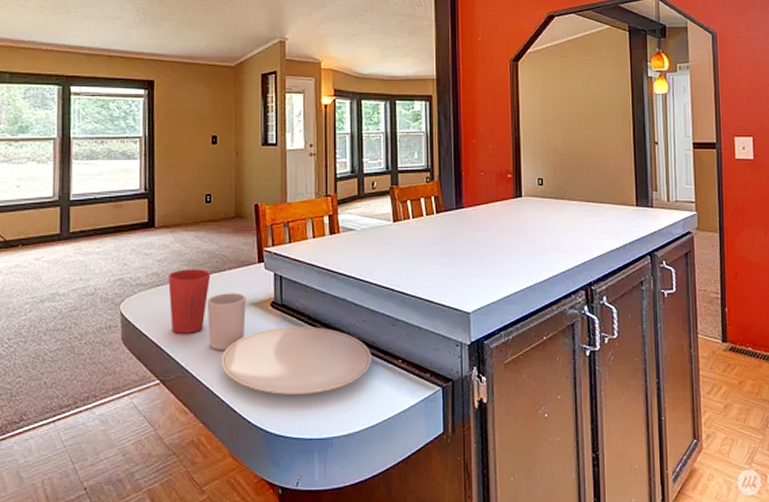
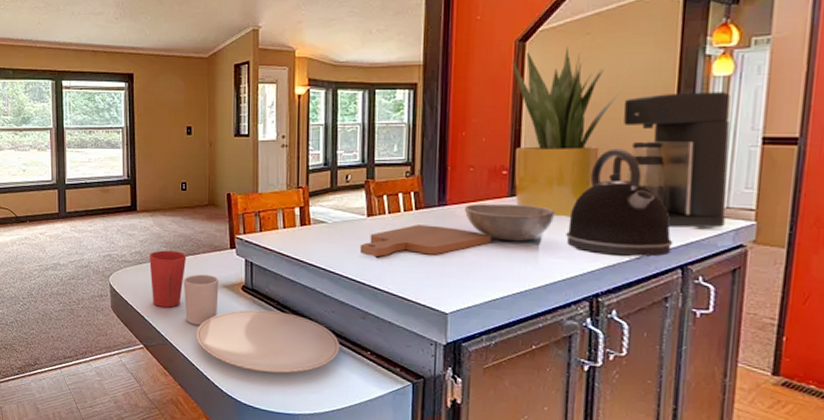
cutting board: none [387,228,503,261] -> present [359,224,492,257]
bowl: none [478,205,553,239] -> present [464,204,556,242]
planter: none [508,67,592,215] -> present [512,46,621,217]
kettle: none [562,153,642,247] -> present [566,148,674,257]
coffee maker: none [591,106,676,219] -> present [611,92,731,229]

